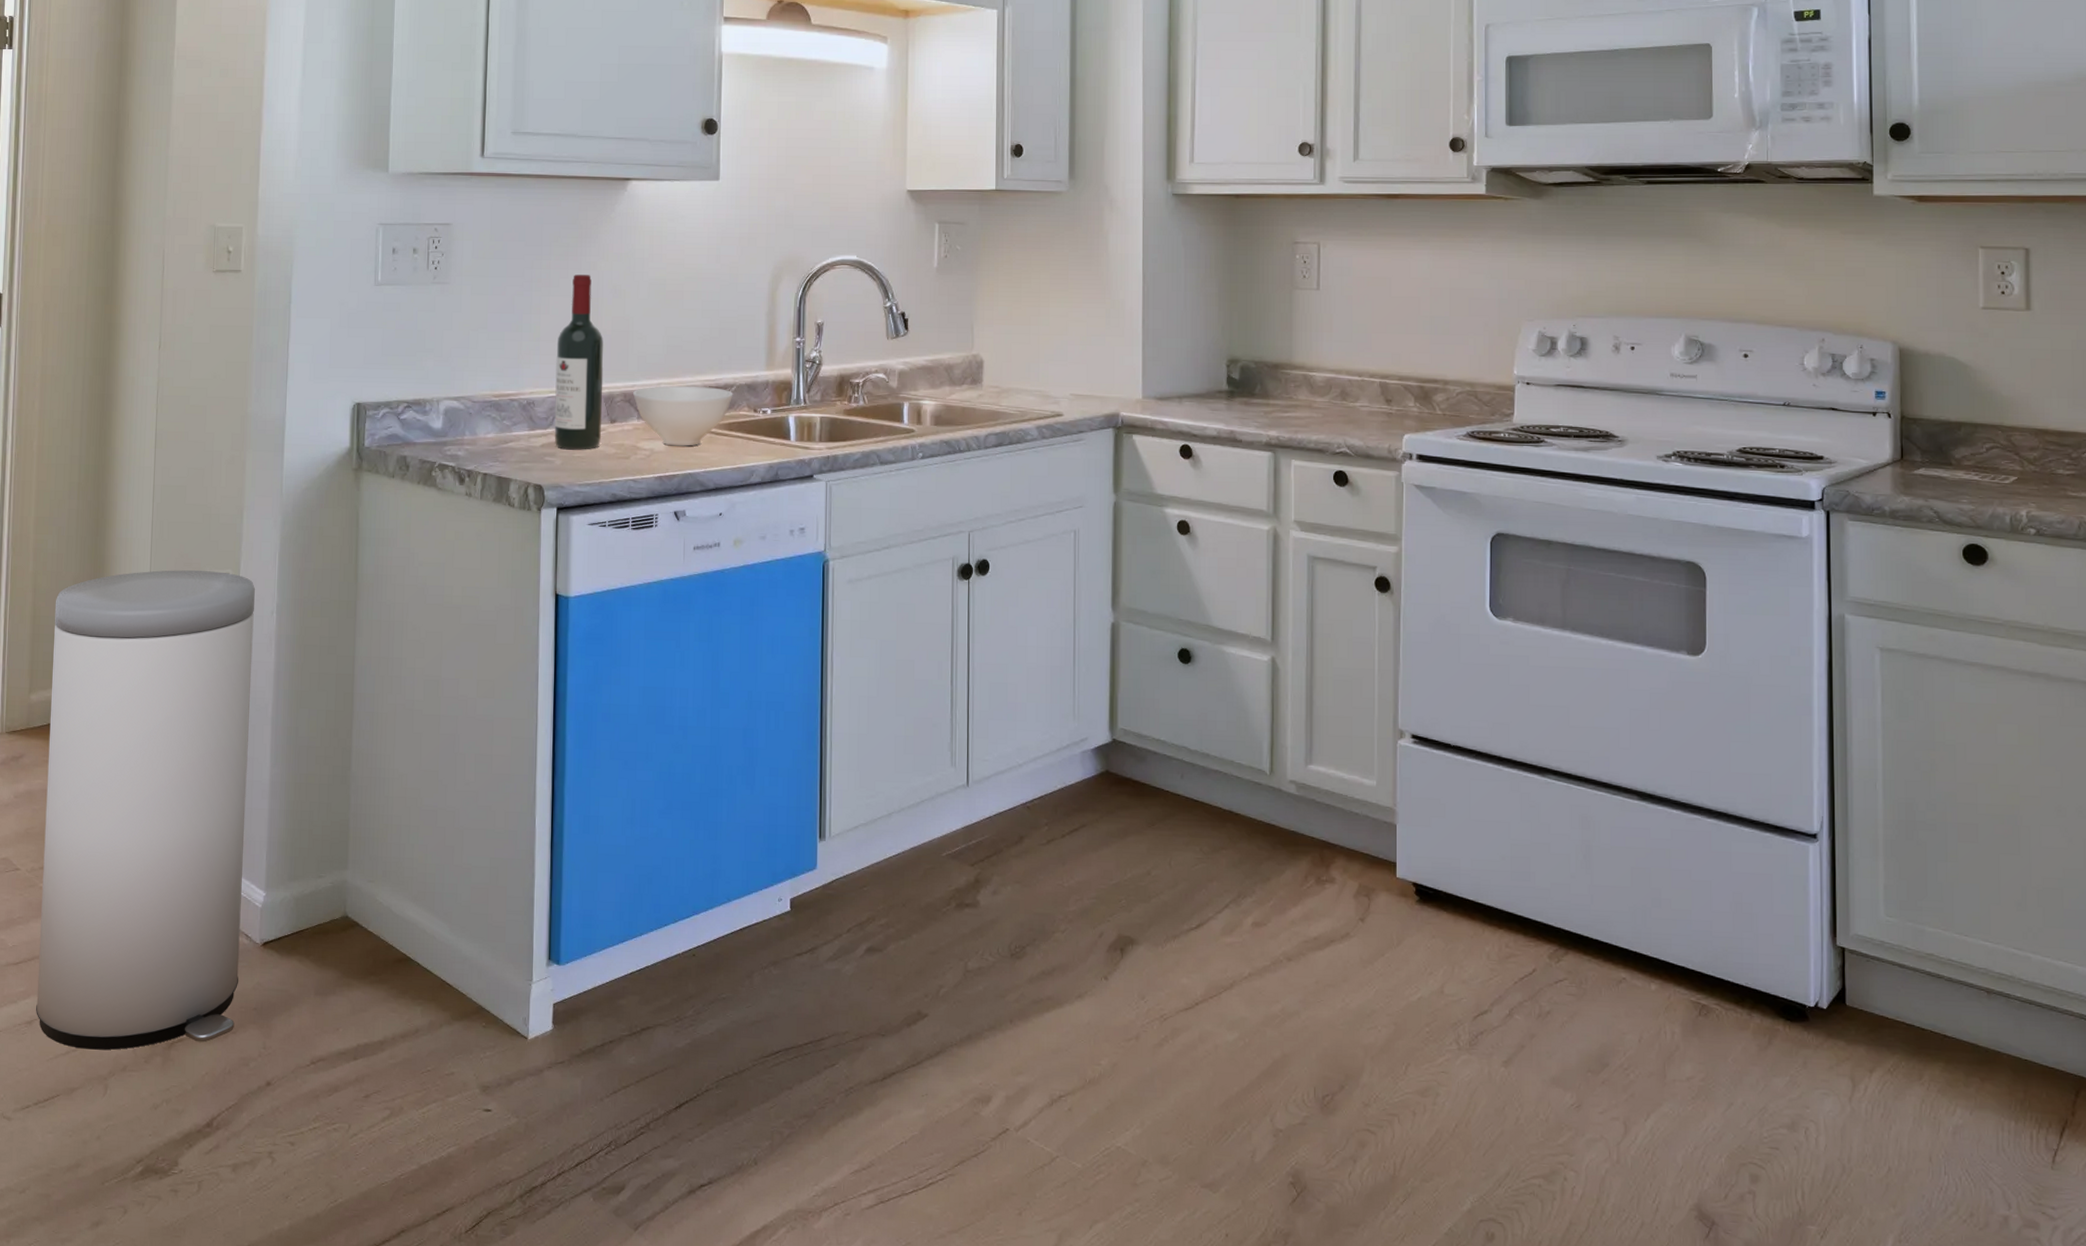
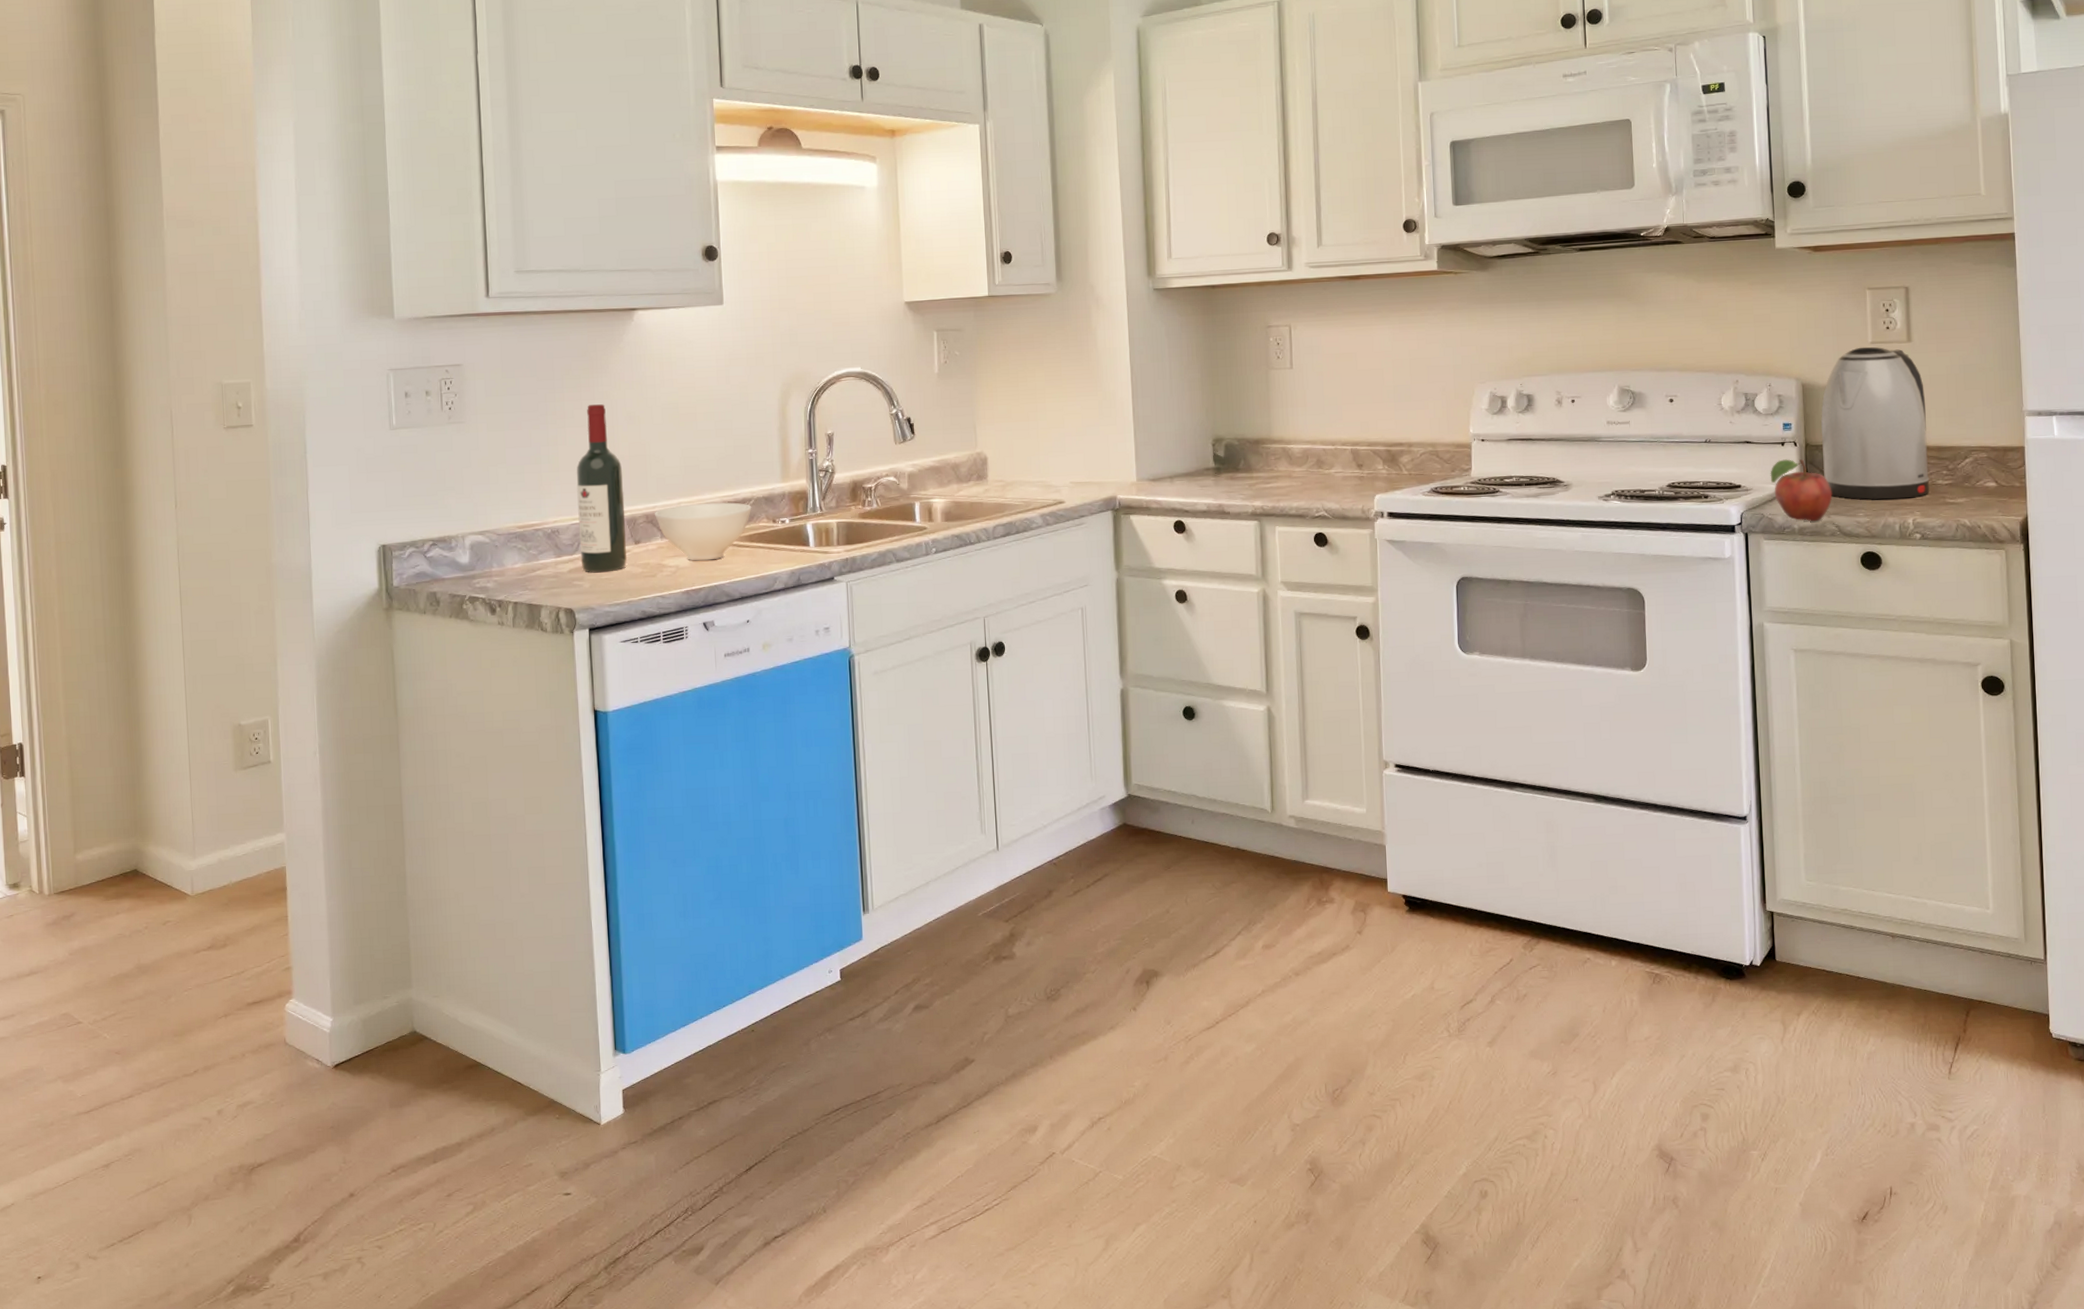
pedal bin: present [36,570,255,1050] -> none [92,719,313,1184]
fruit: none [1858,431,1931,505] -> present [1770,459,1833,522]
kettle: none [1921,312,2048,487] -> present [1821,347,1930,500]

